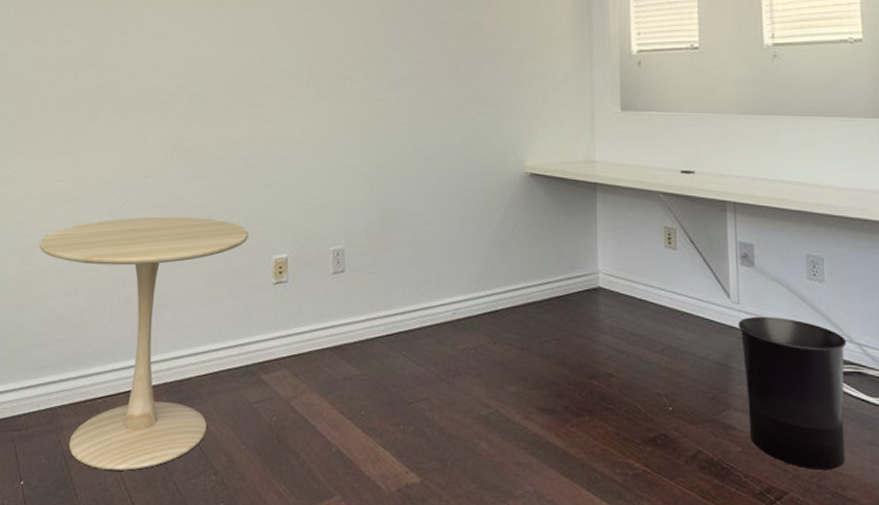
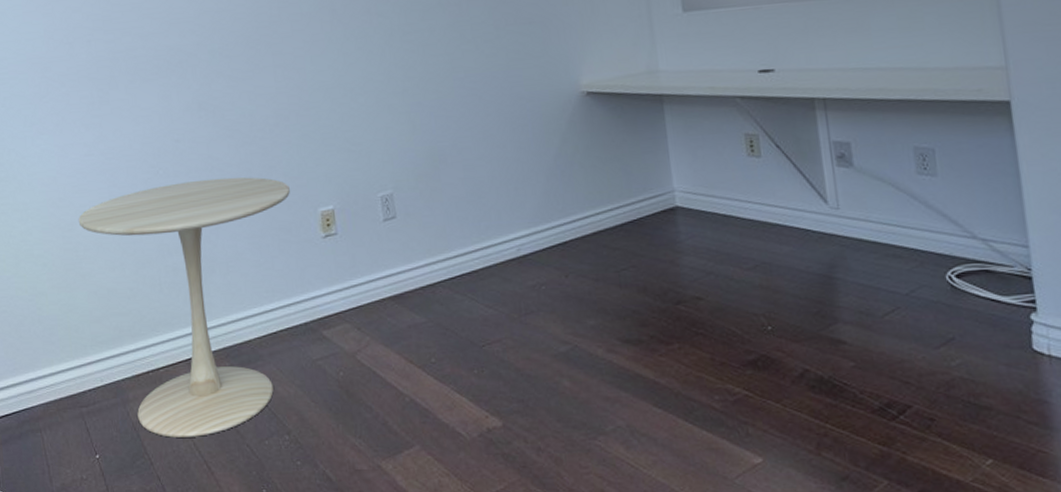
waste bin: present [737,316,847,470] -> none [839,219,977,379]

